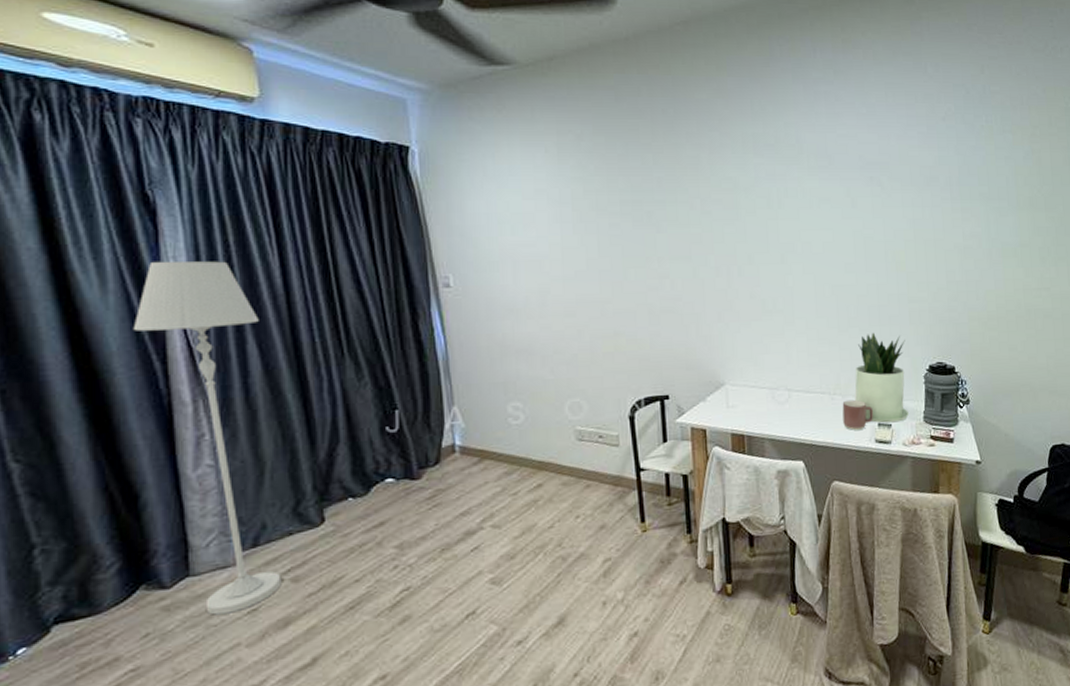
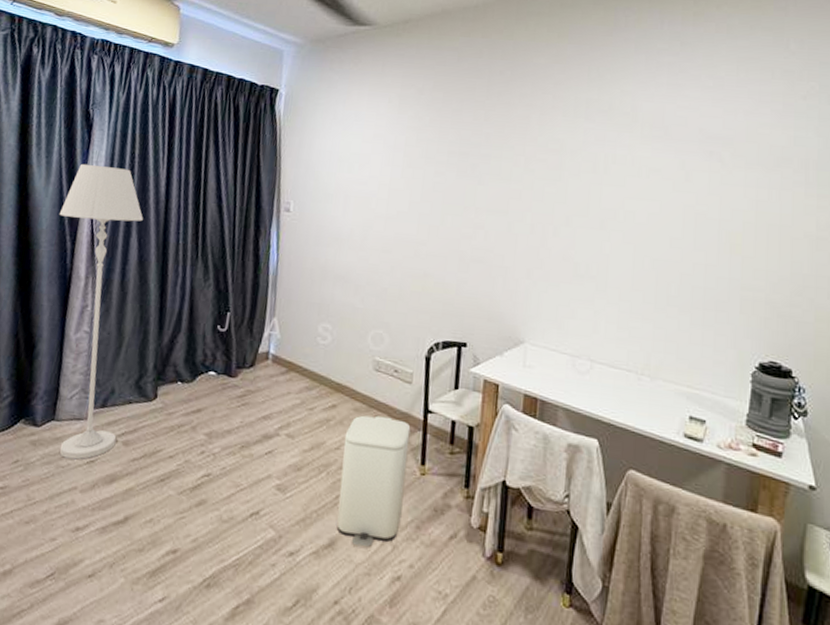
pedal bin: none [556,483,629,617] -> present [336,415,411,548]
mug: present [842,399,874,430] -> none [648,383,686,419]
planter: present [854,332,909,423] -> none [665,315,733,420]

